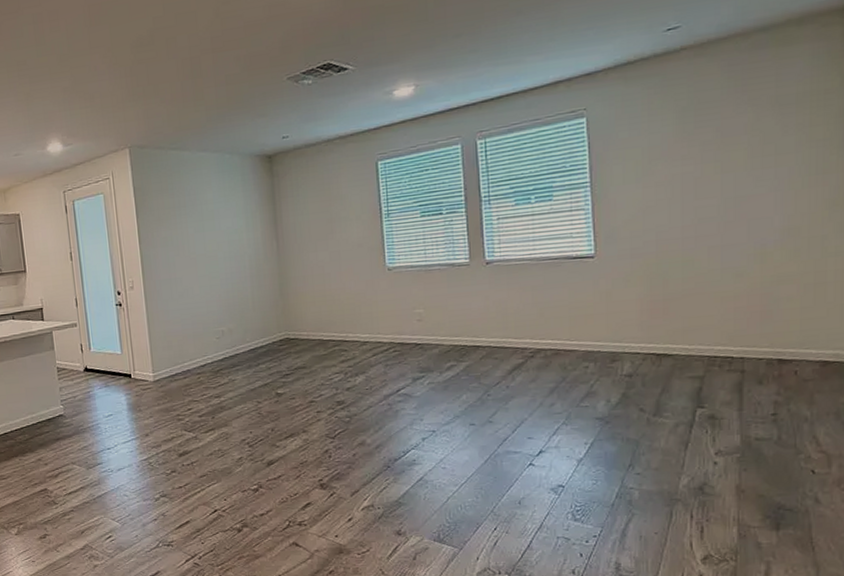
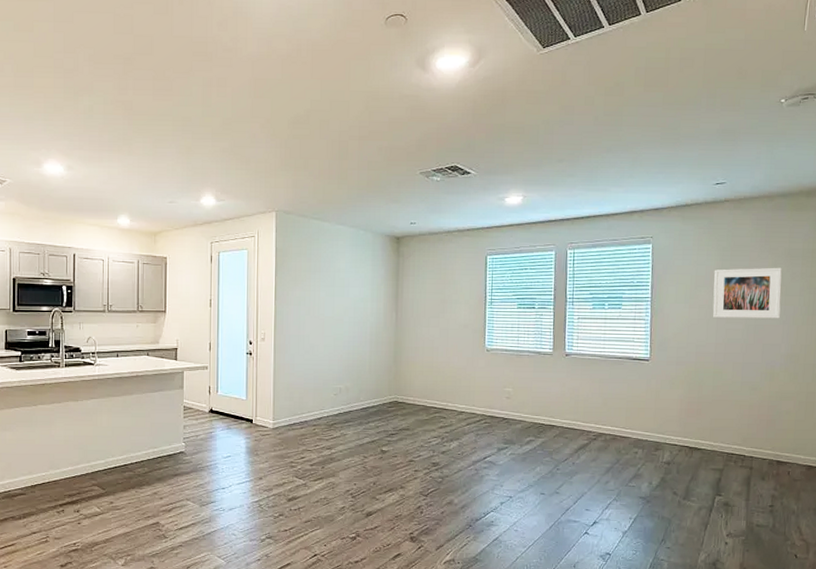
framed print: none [672,120,771,195] -> present [712,267,782,319]

